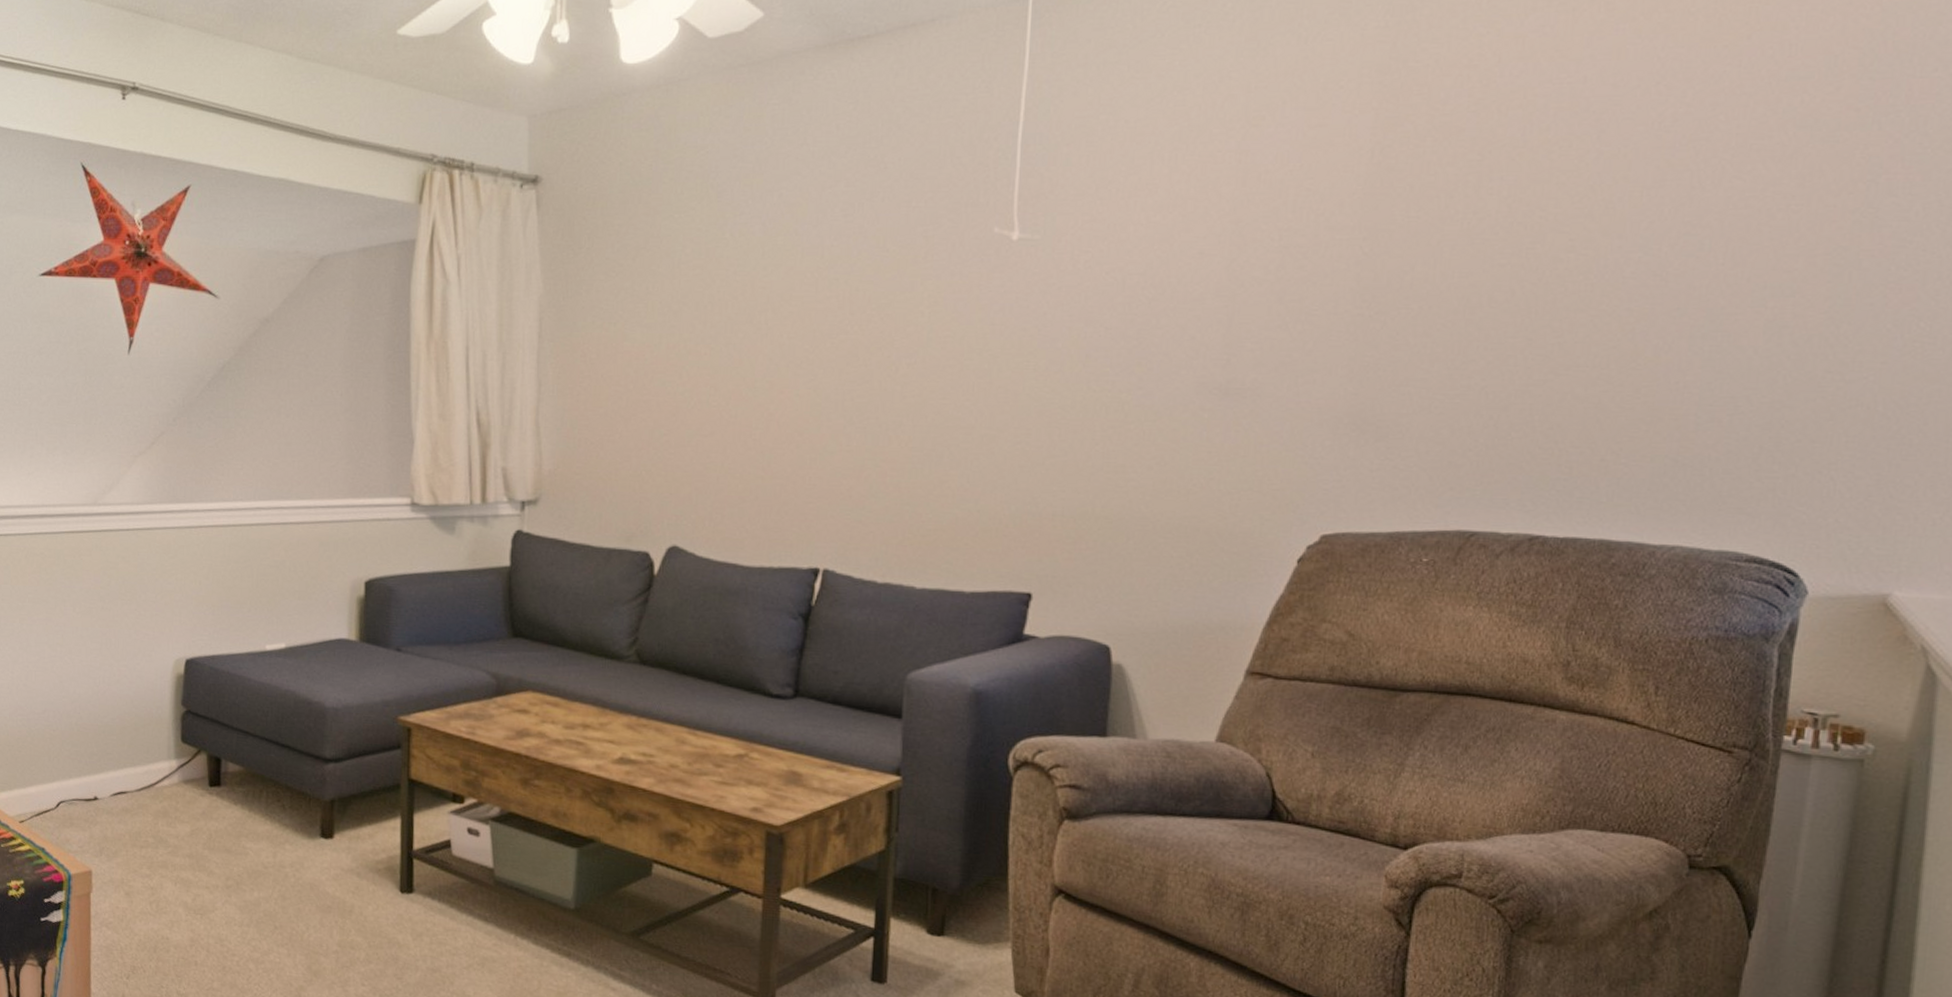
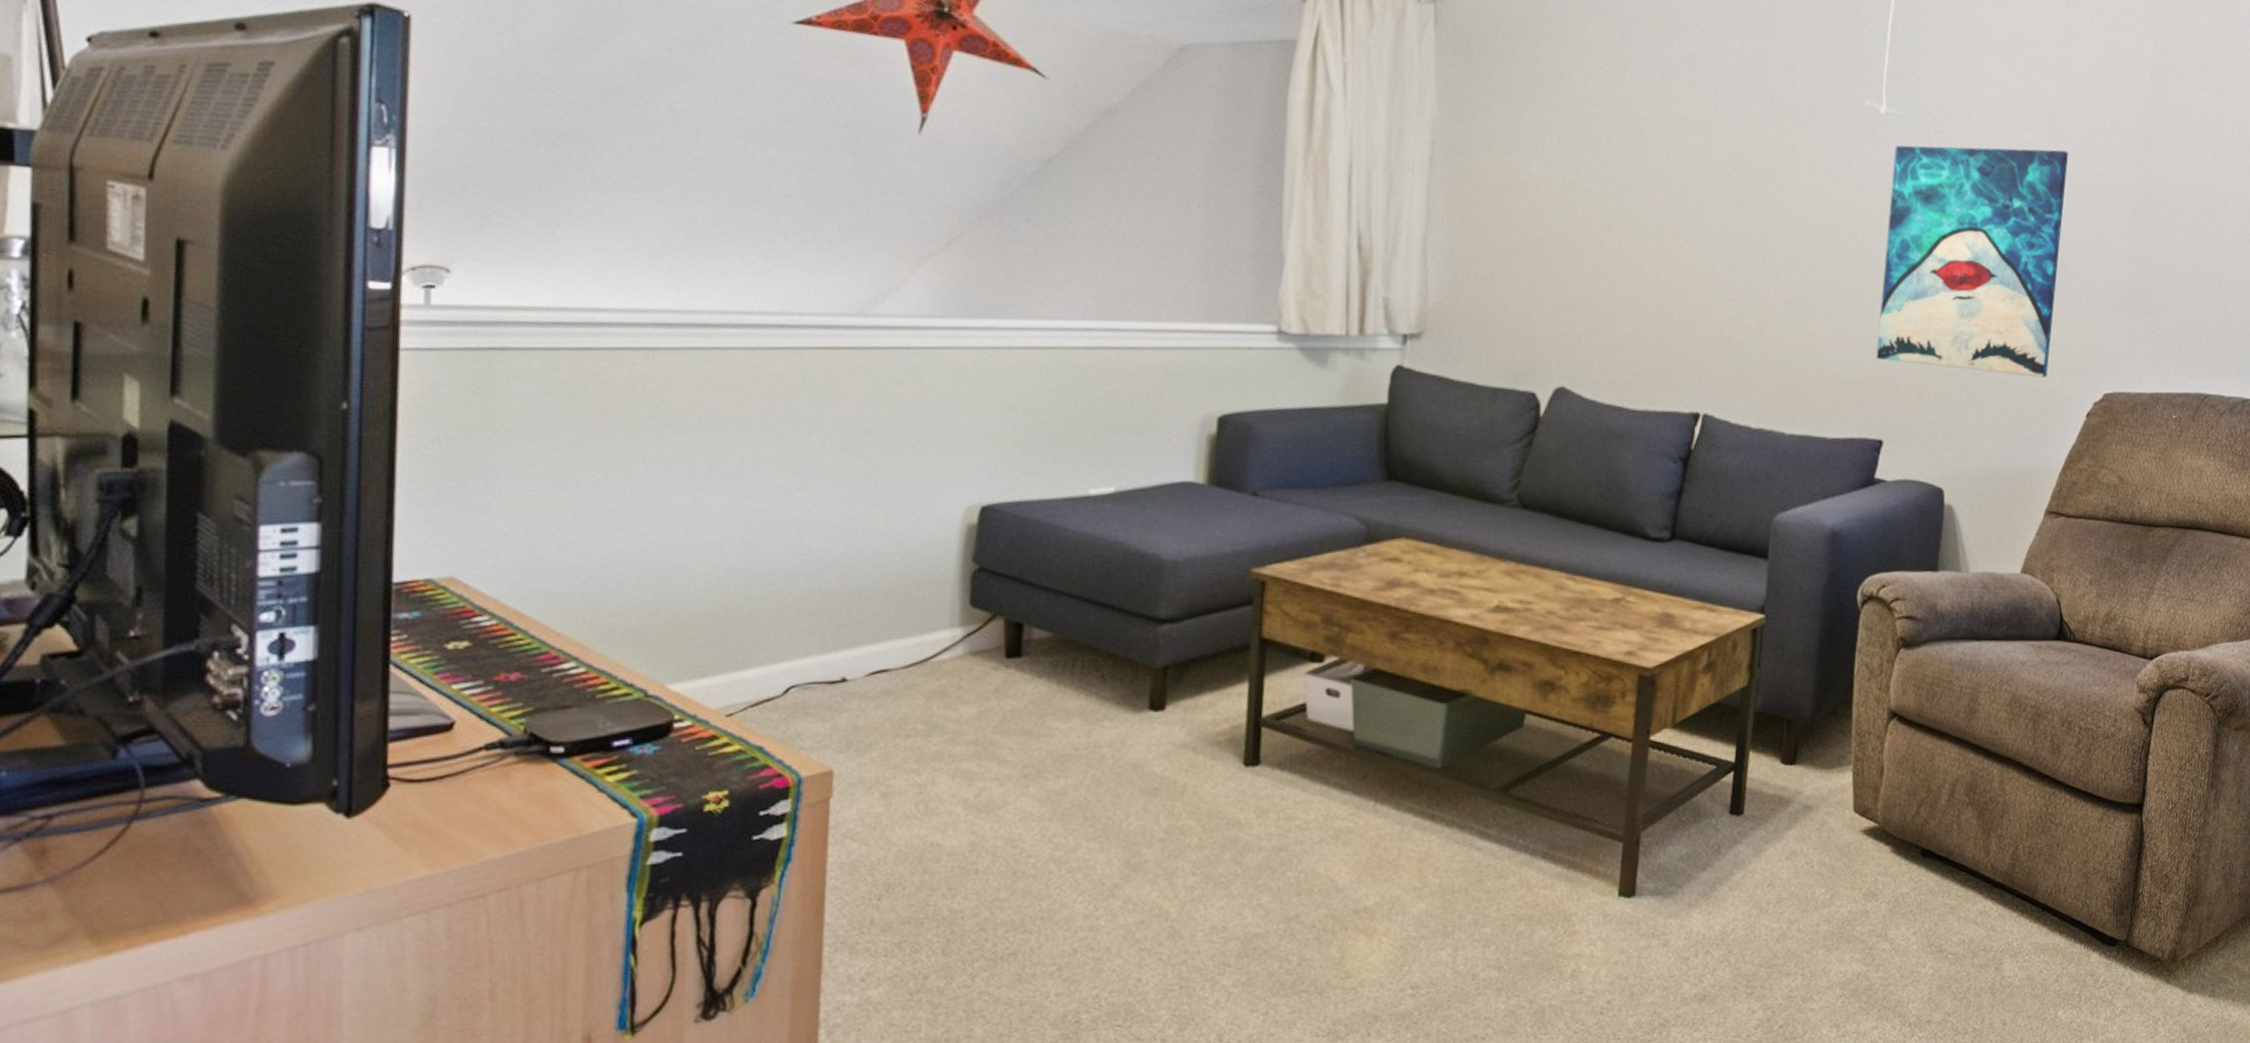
wall art: none [1019,257,1258,519] -> present [1876,145,2068,378]

